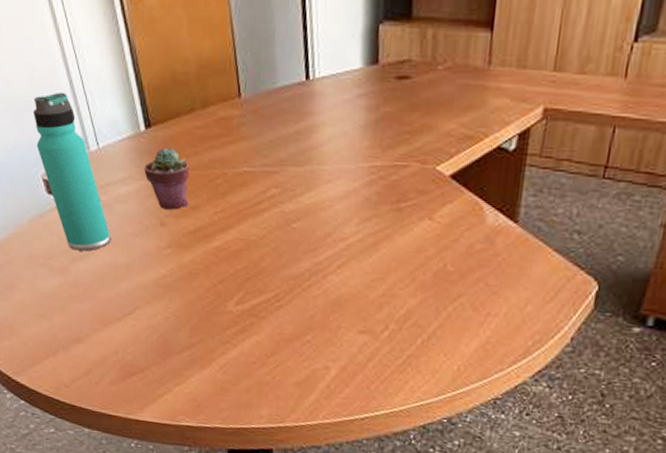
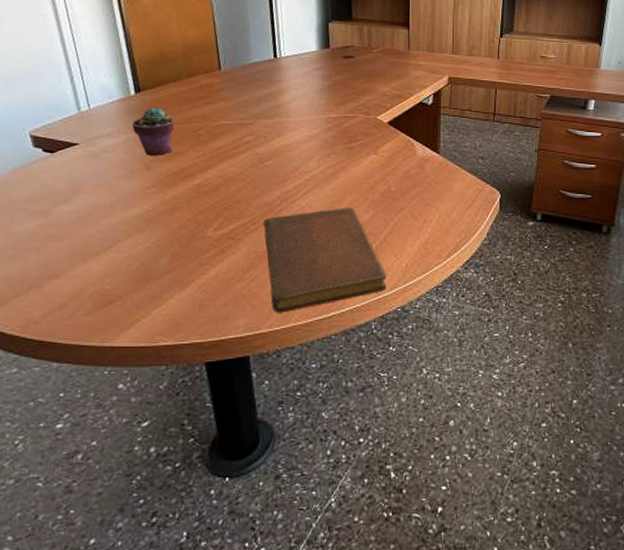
thermos bottle: present [34,92,111,251] -> none [26,65,96,195]
notebook: none [289,288,433,408] -> present [263,207,387,313]

